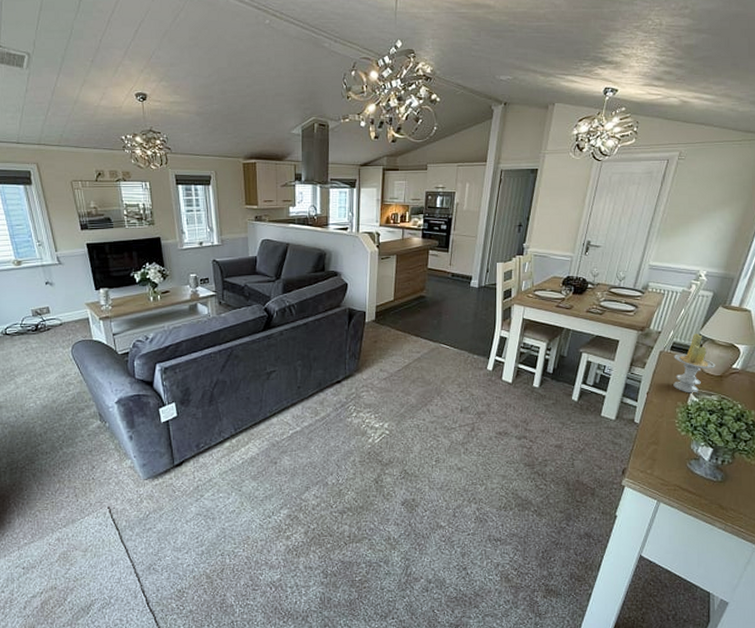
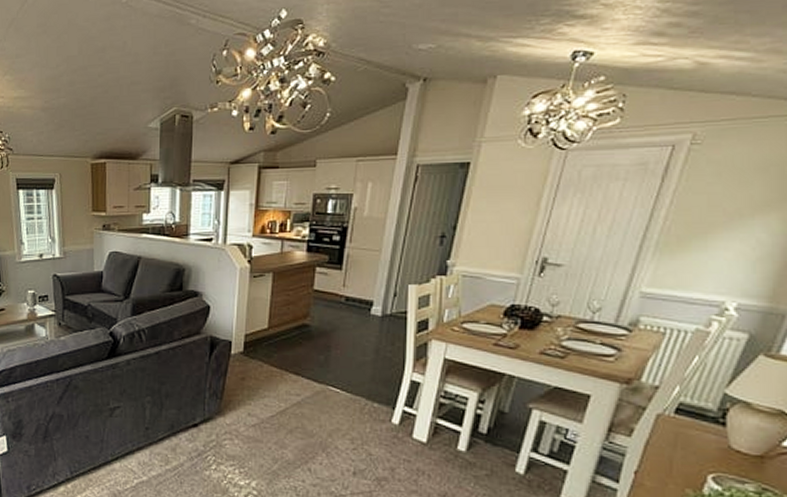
candle: present [673,333,716,393] -> none [679,391,752,479]

